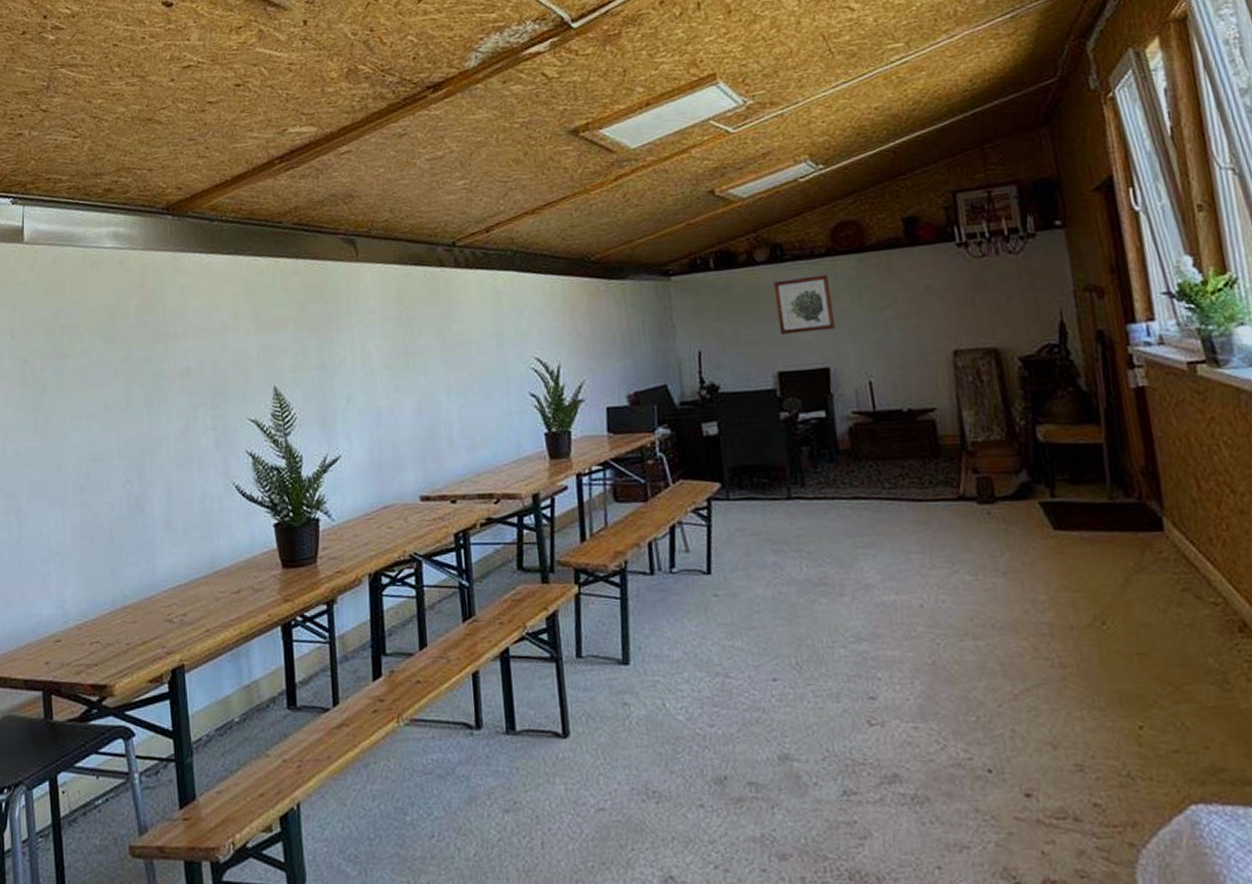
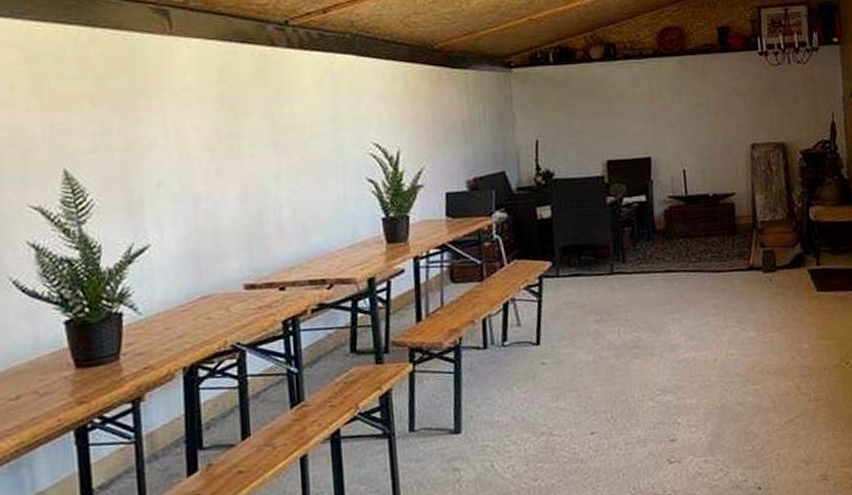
wall art: present [773,274,836,335] -> none [606,73,658,127]

